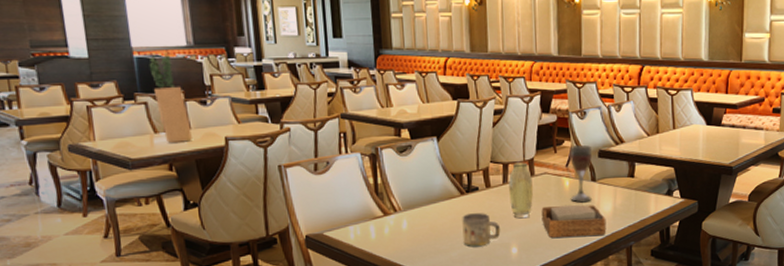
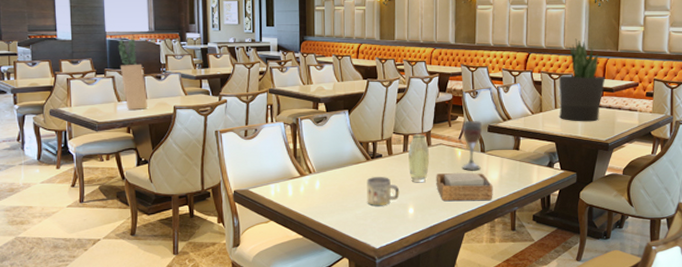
planter: none [676,48,729,144] -> present [558,38,606,122]

